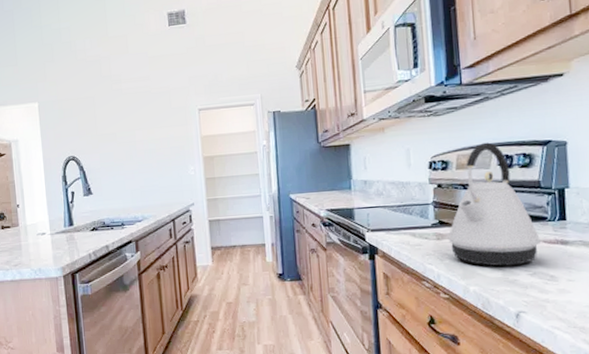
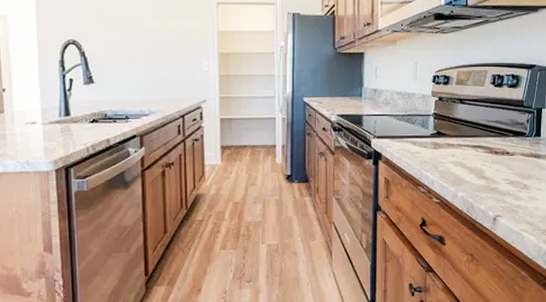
kettle: present [448,142,540,267] -> none [443,62,519,175]

